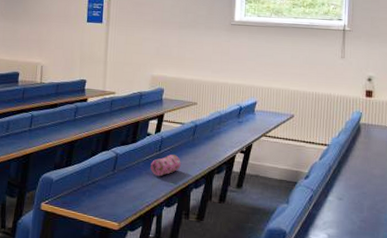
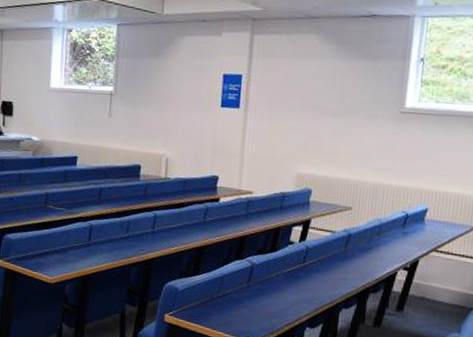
pencil case: present [150,154,181,177] -> none [292,267,329,293]

